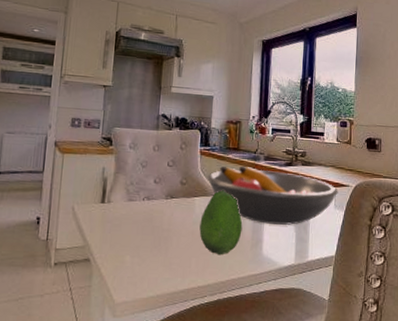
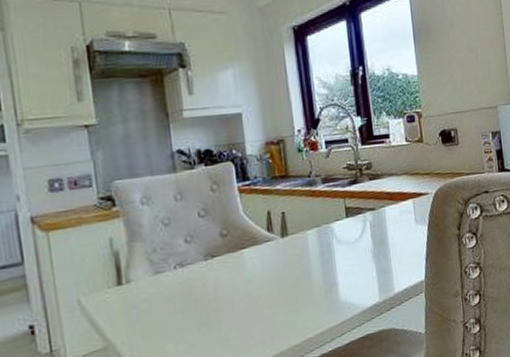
fruit: present [199,190,243,255] -> none [255,232,311,314]
fruit bowl: present [207,166,338,225] -> none [253,192,417,263]

